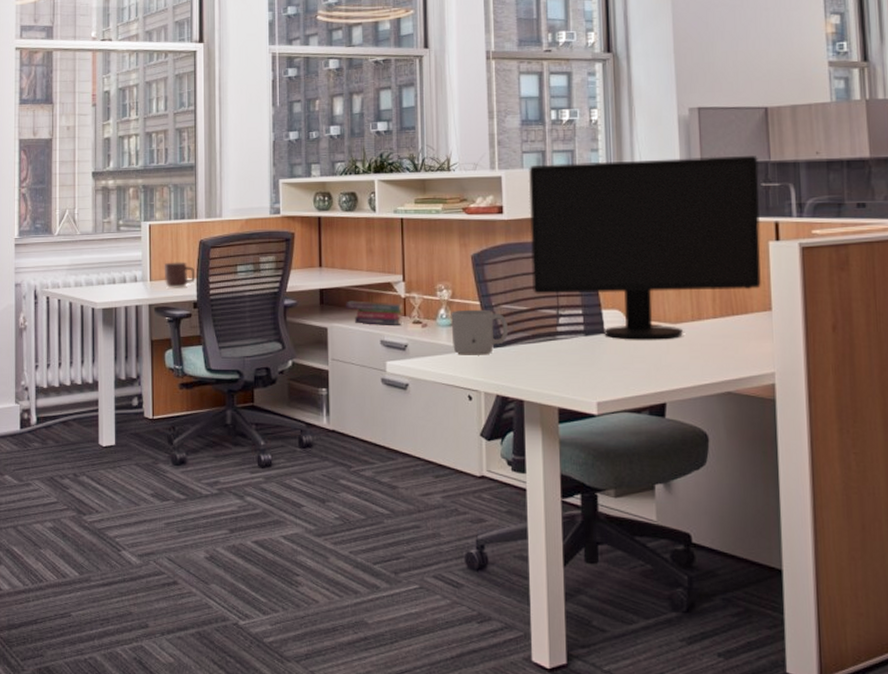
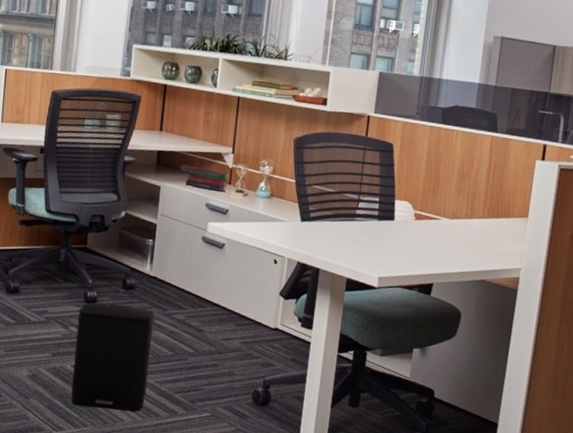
mug: present [164,262,196,288] -> none [15,107,45,133]
pedal bin: none [253,466,341,590] -> present [71,302,154,412]
mug: present [451,309,509,355] -> none [267,185,317,227]
computer monitor: present [528,156,761,340] -> none [341,66,541,232]

